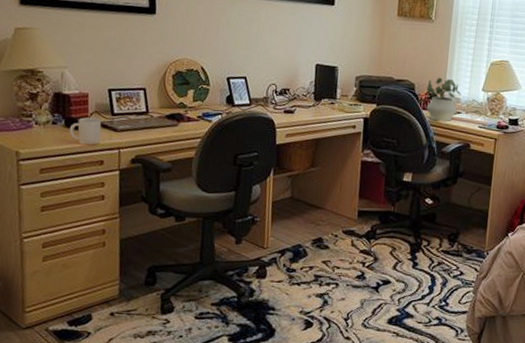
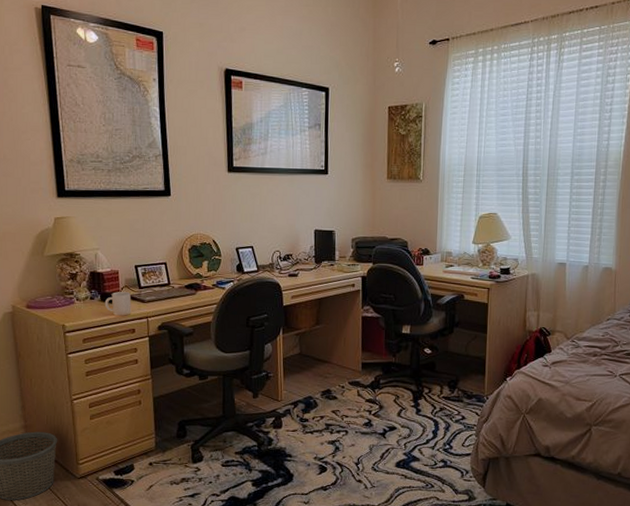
potted plant: present [426,77,462,122] -> none [419,233,453,276]

